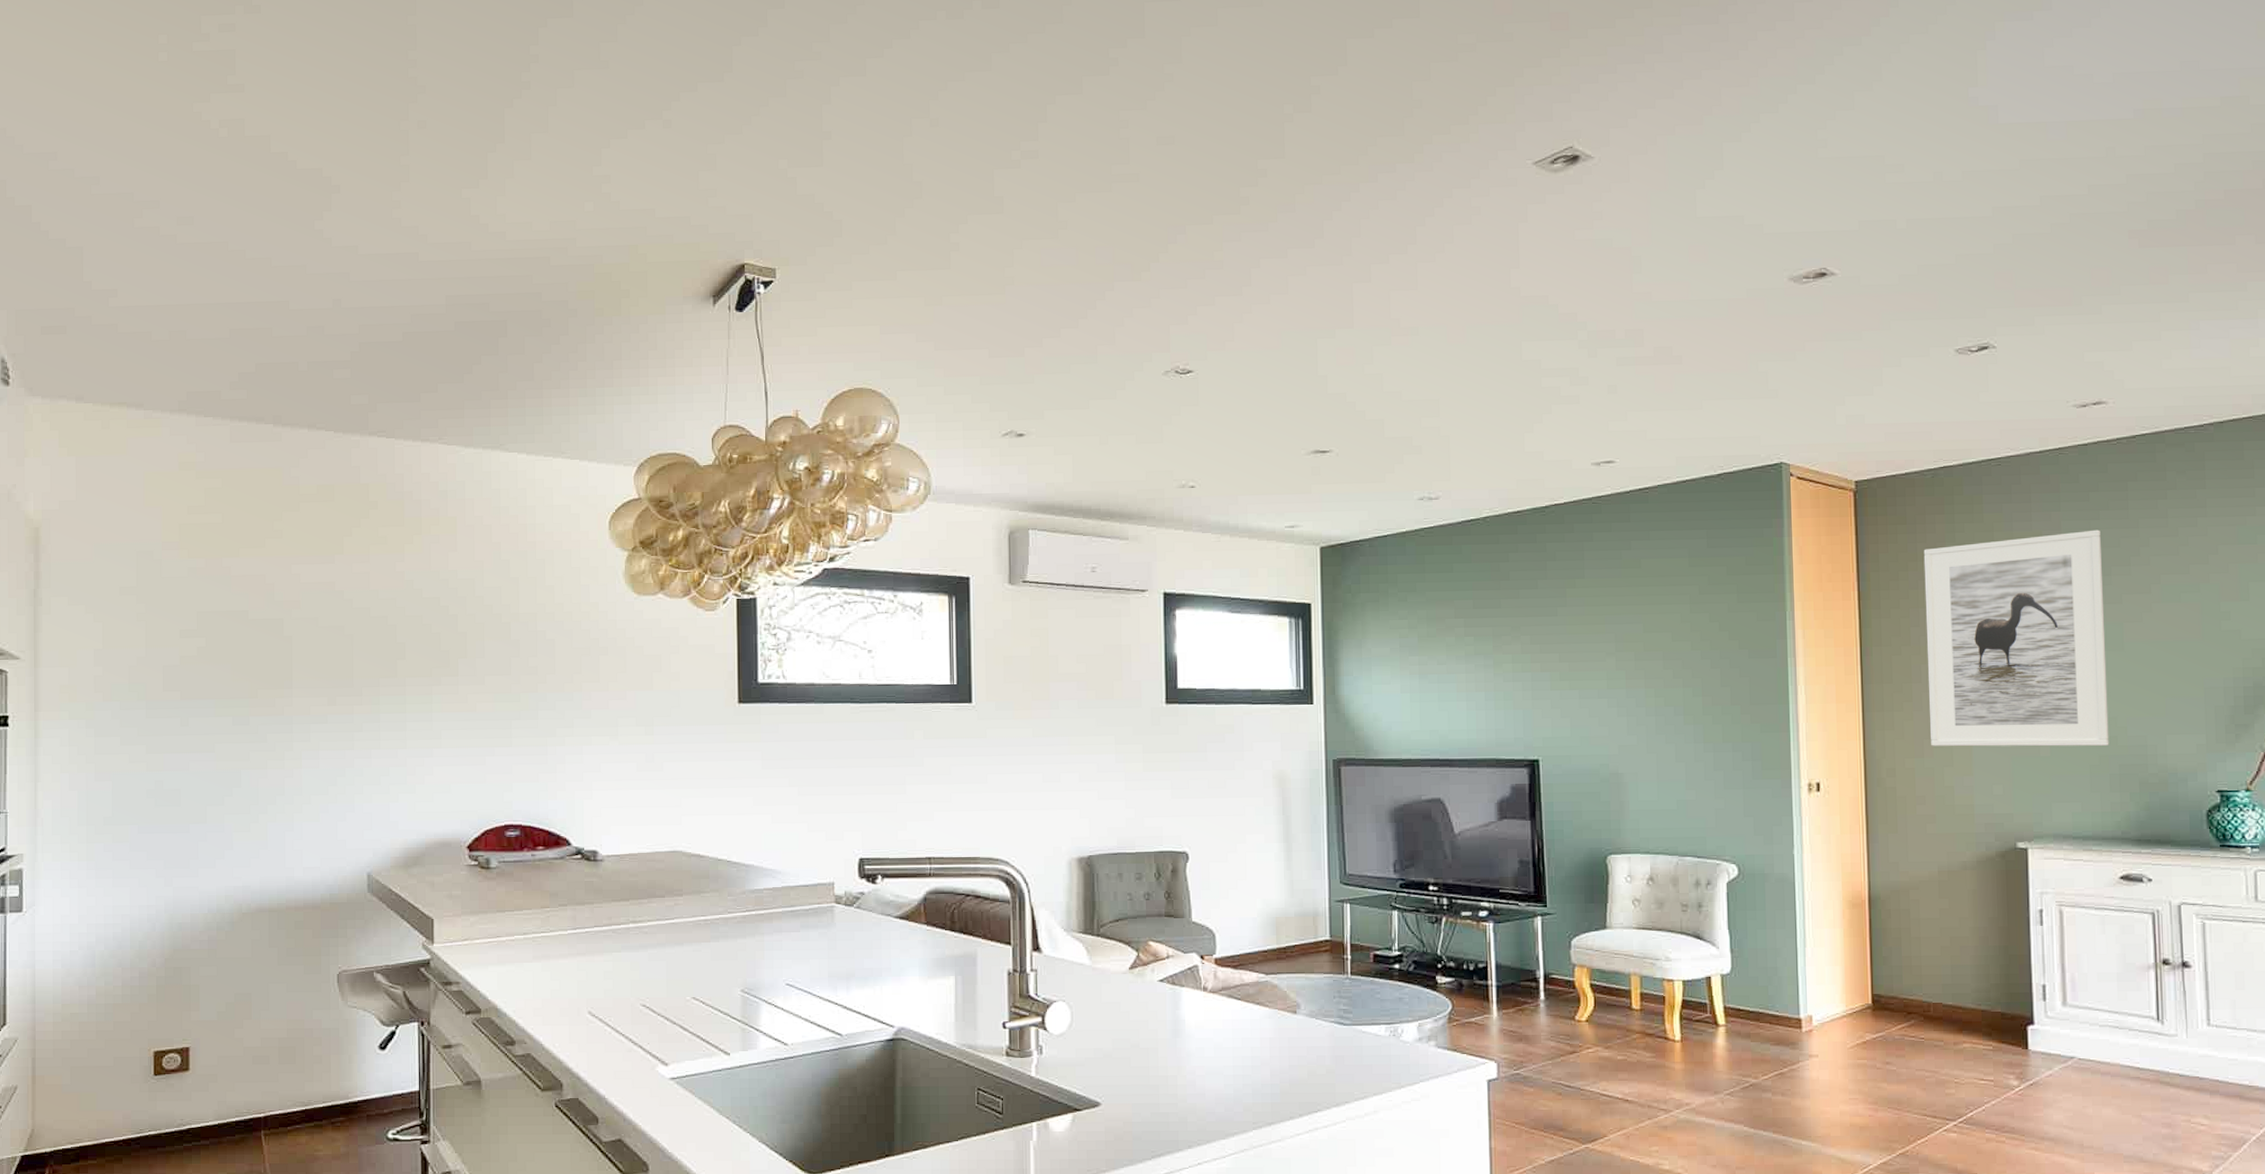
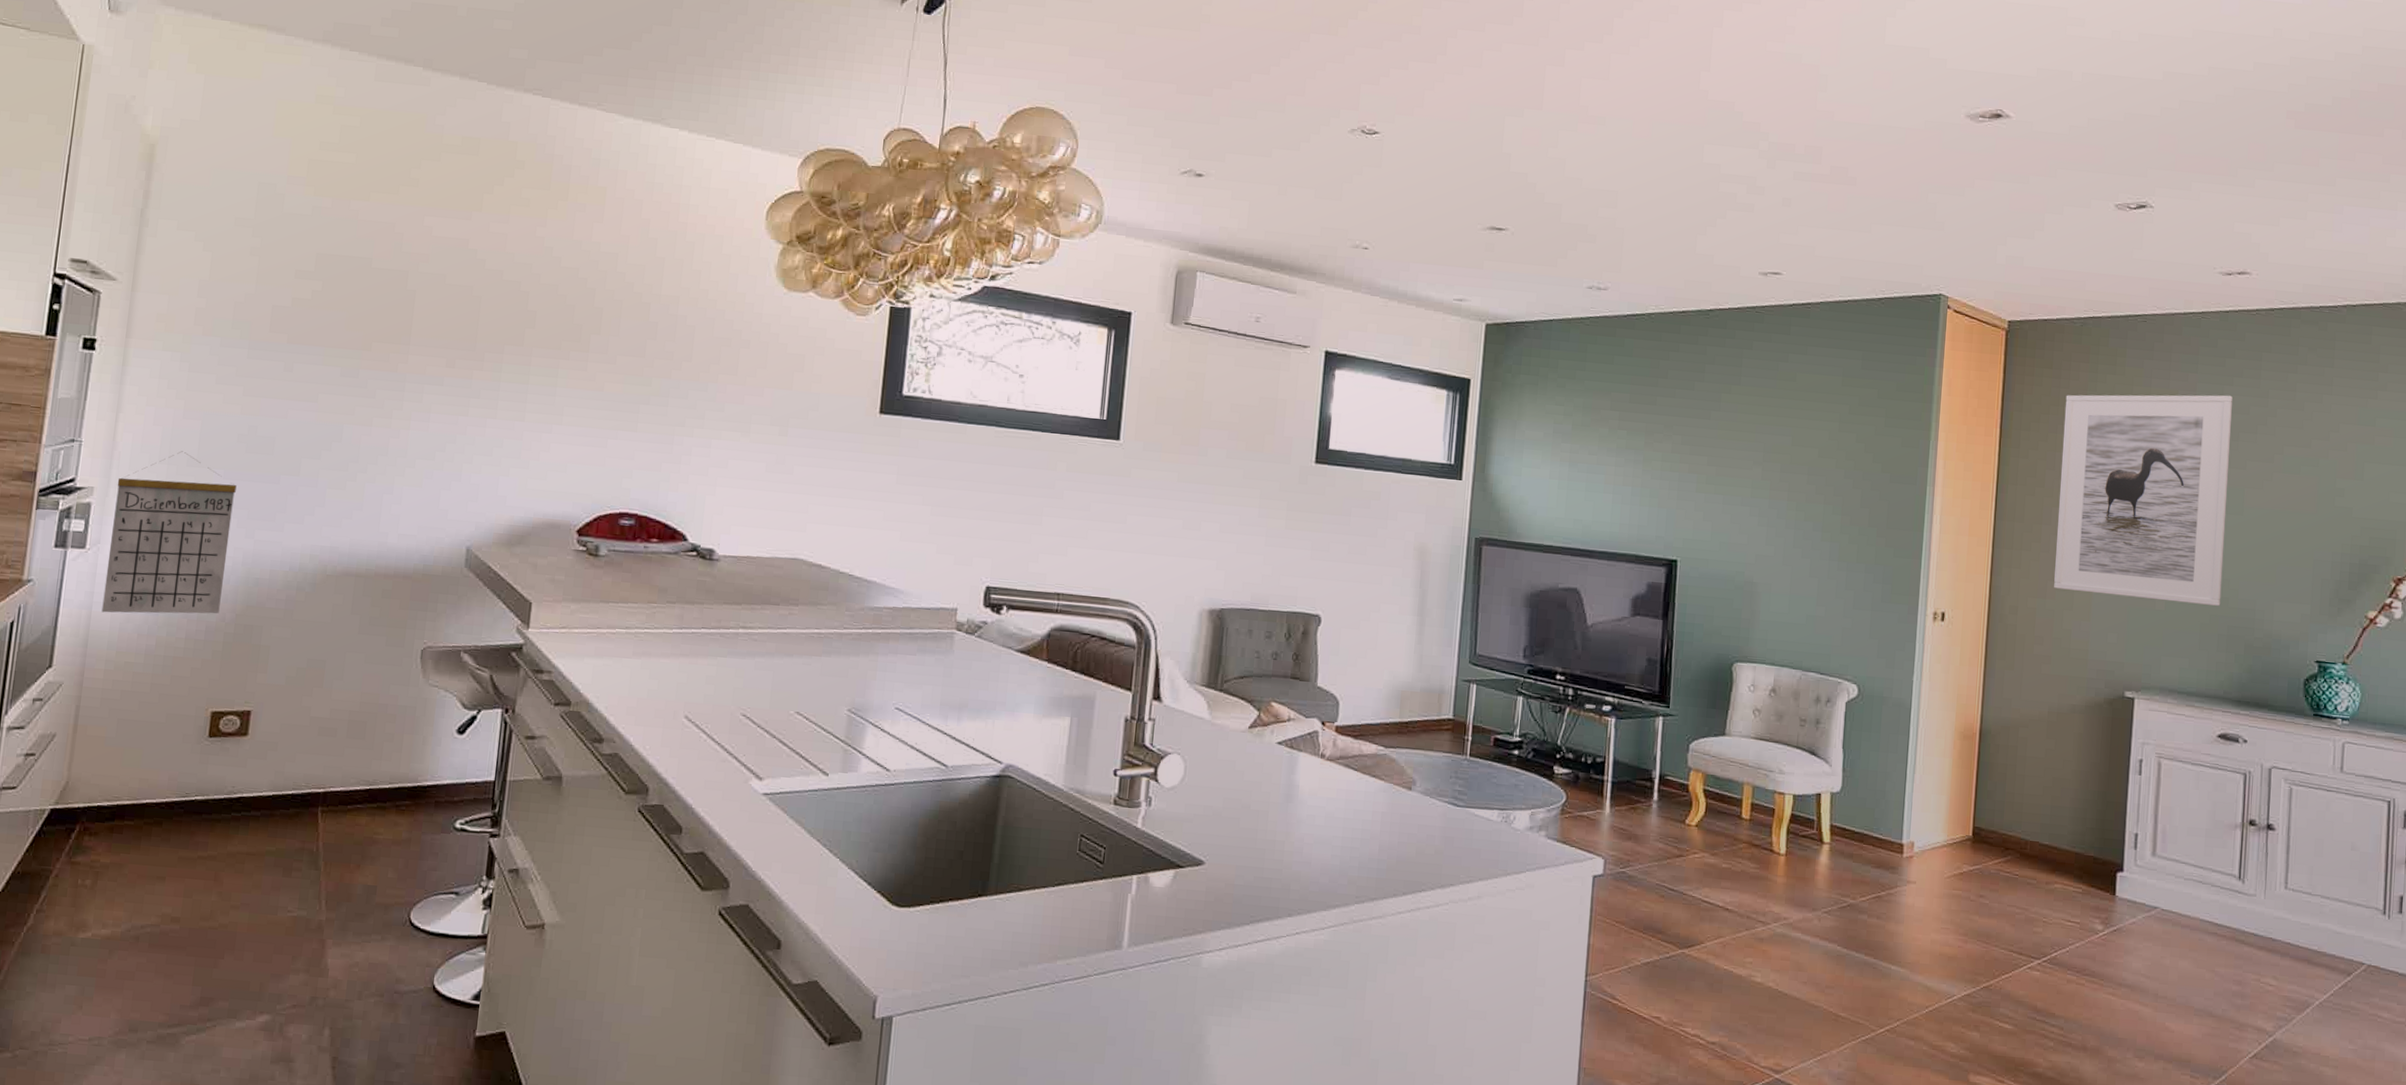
calendar: none [43,811,151,970] -> present [101,451,237,614]

